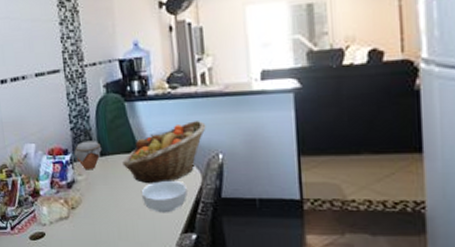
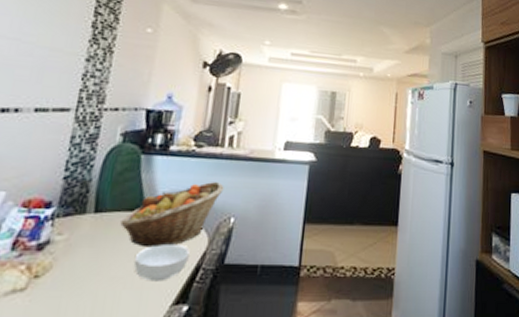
jar: present [74,141,102,170] -> none [59,193,99,229]

